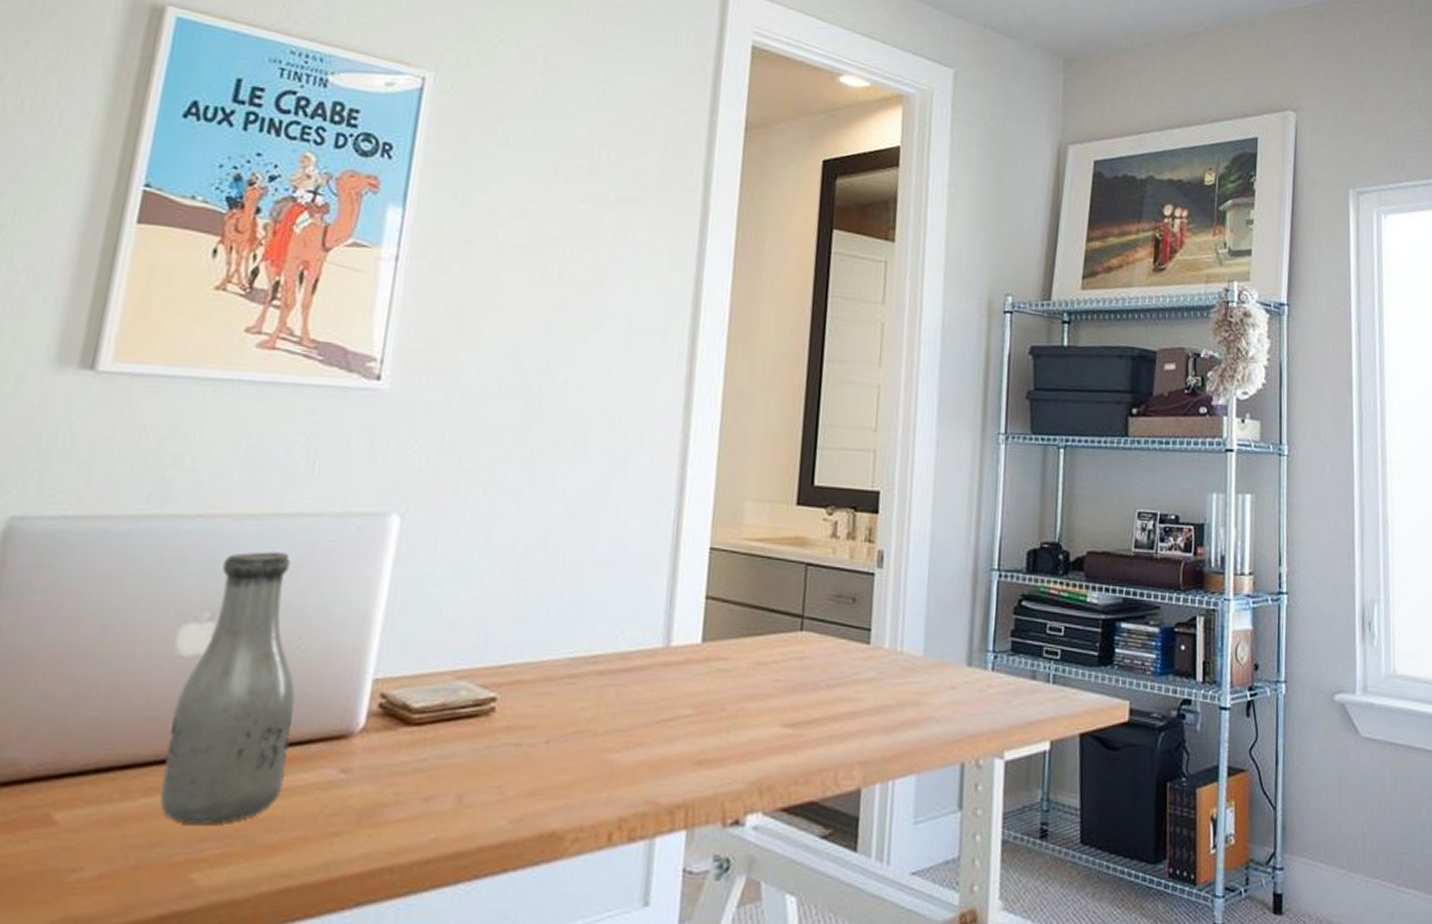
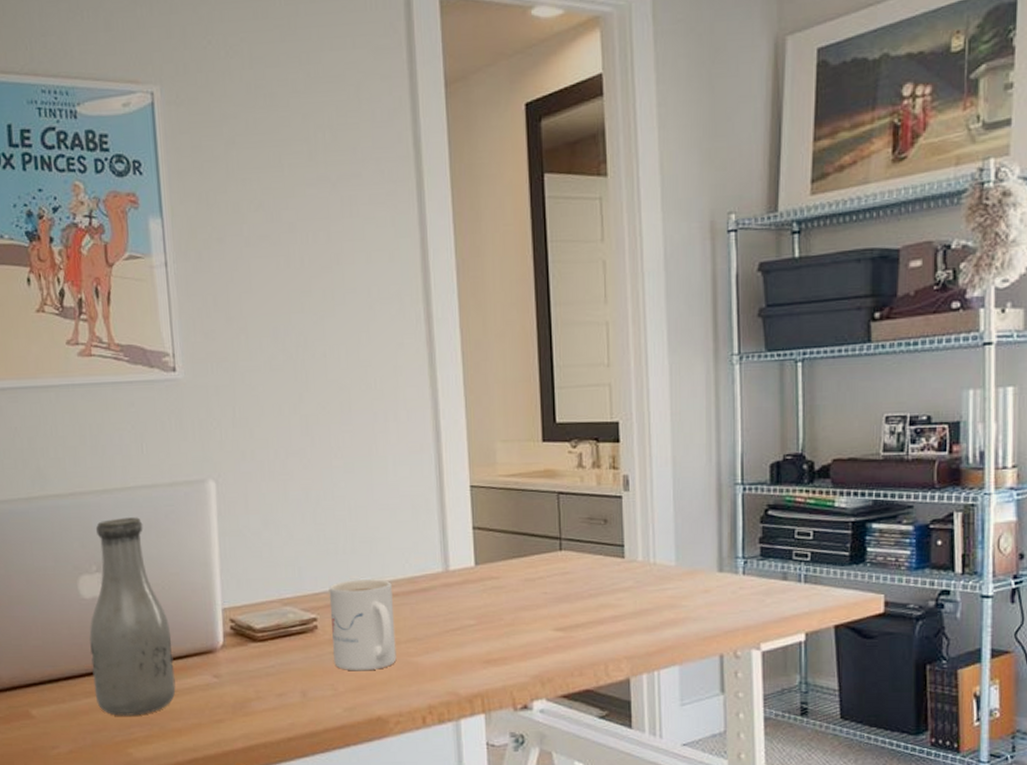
mug: none [507,651,599,770] -> present [329,579,397,671]

